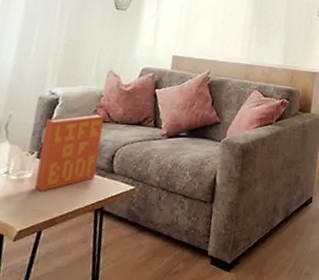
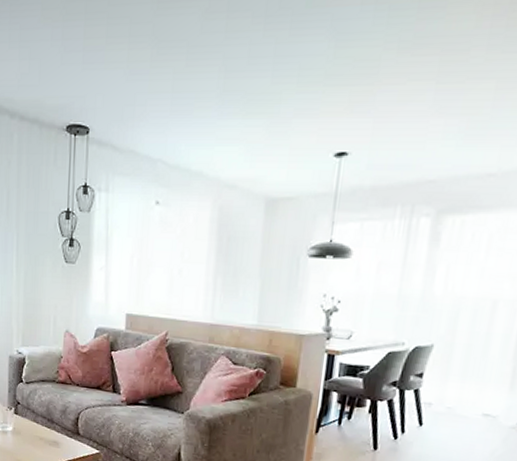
book: present [34,113,104,191] -> none [16,374,65,445]

